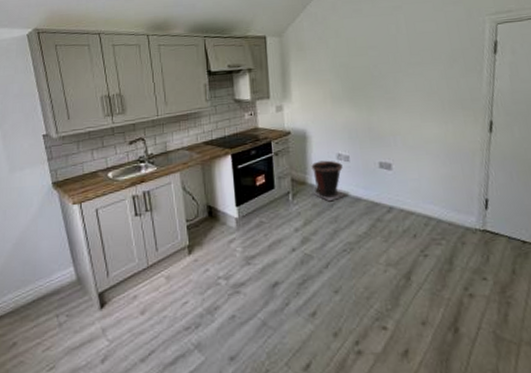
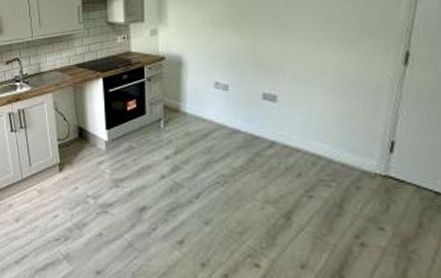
waste bin: present [311,160,347,202] -> none [186,88,224,132]

